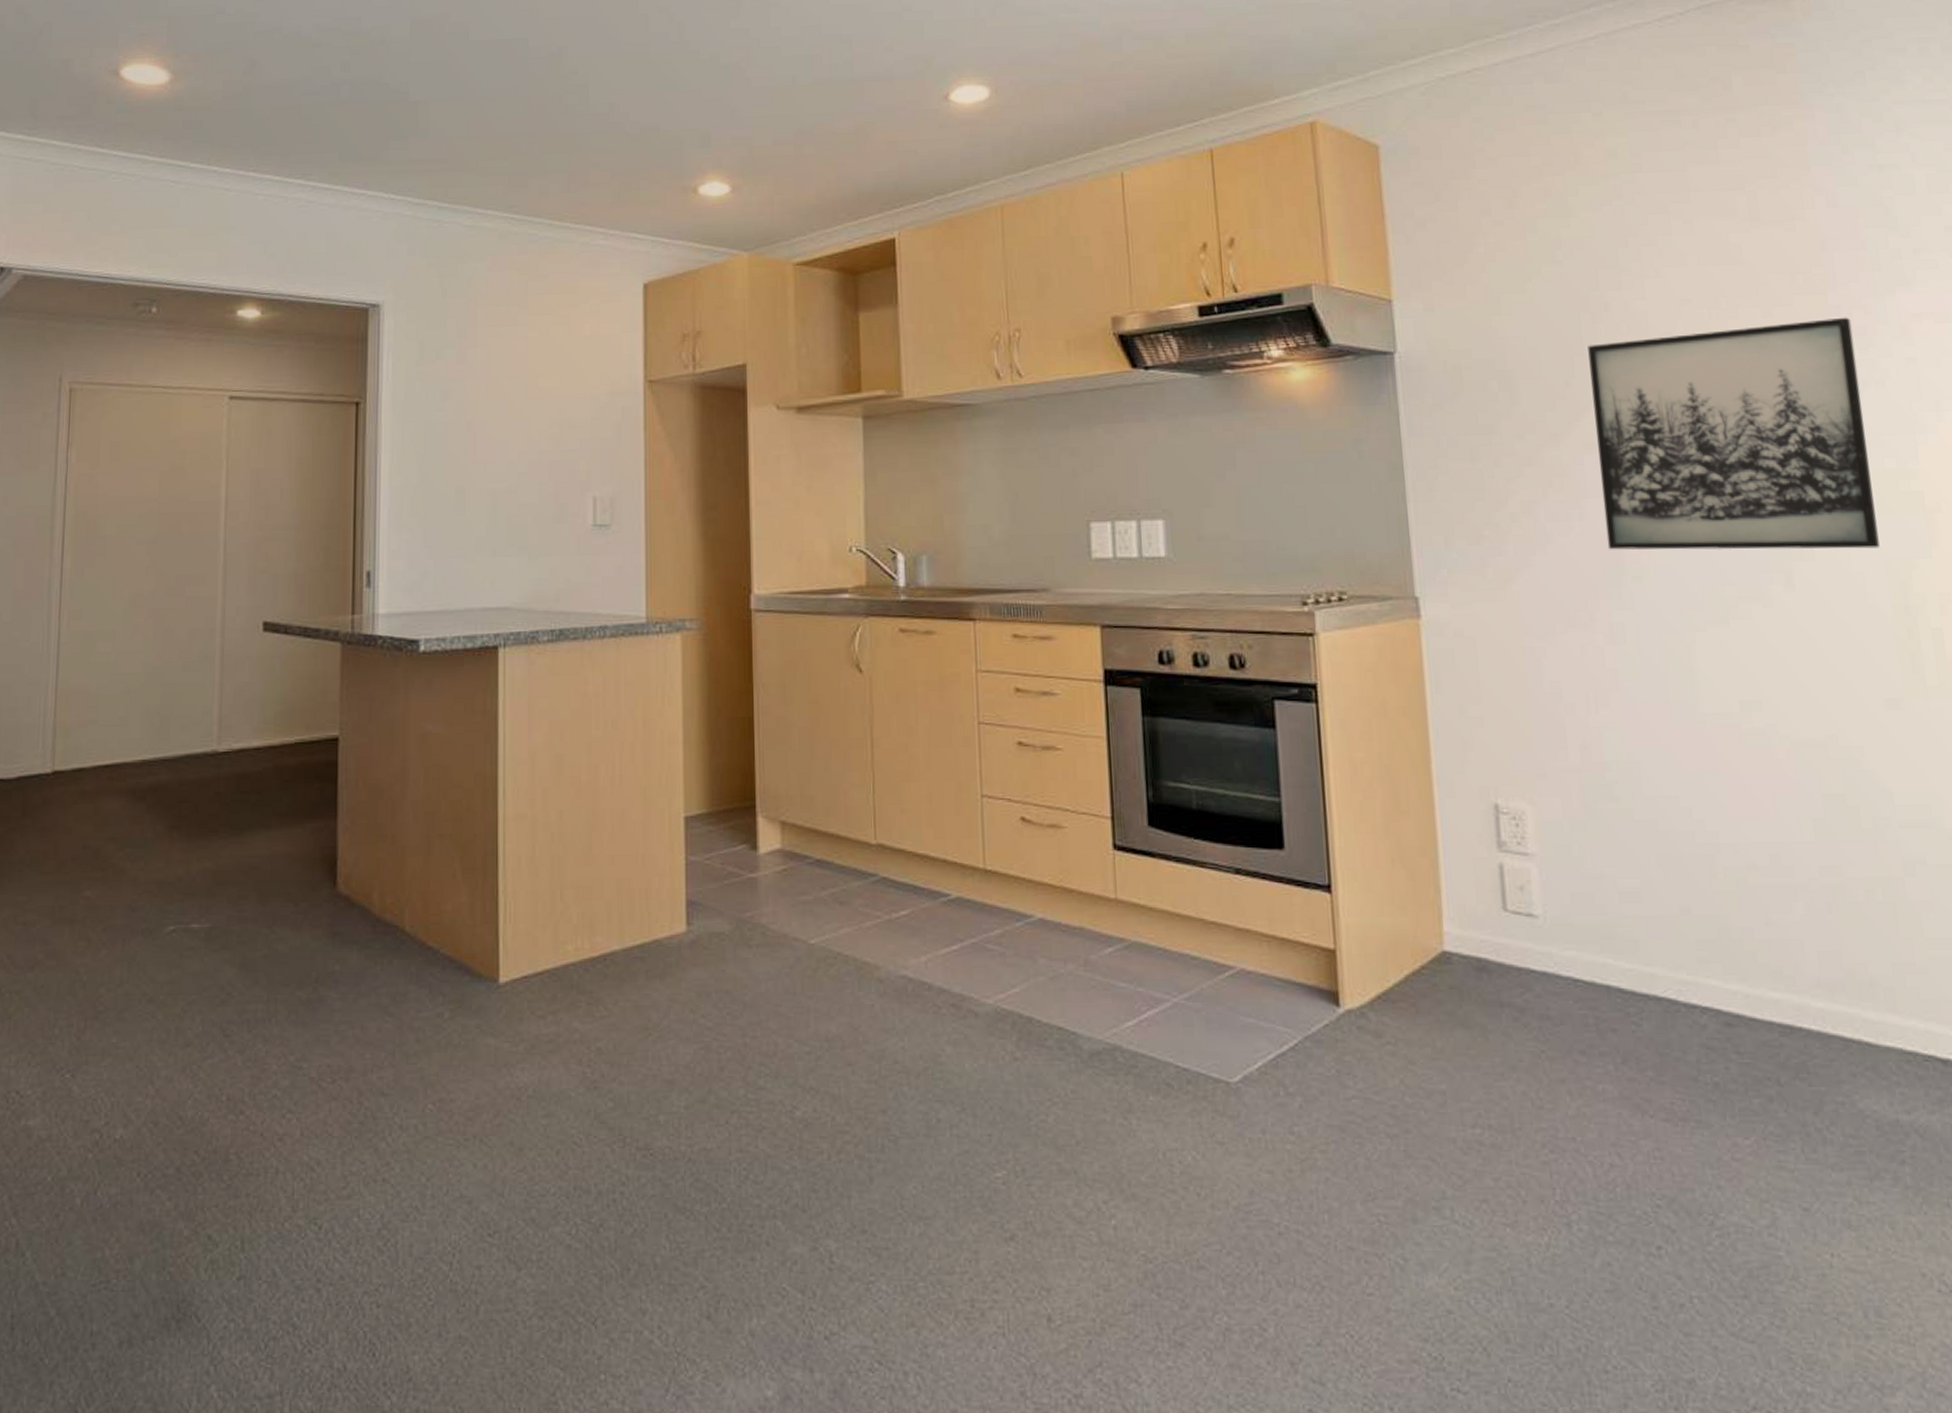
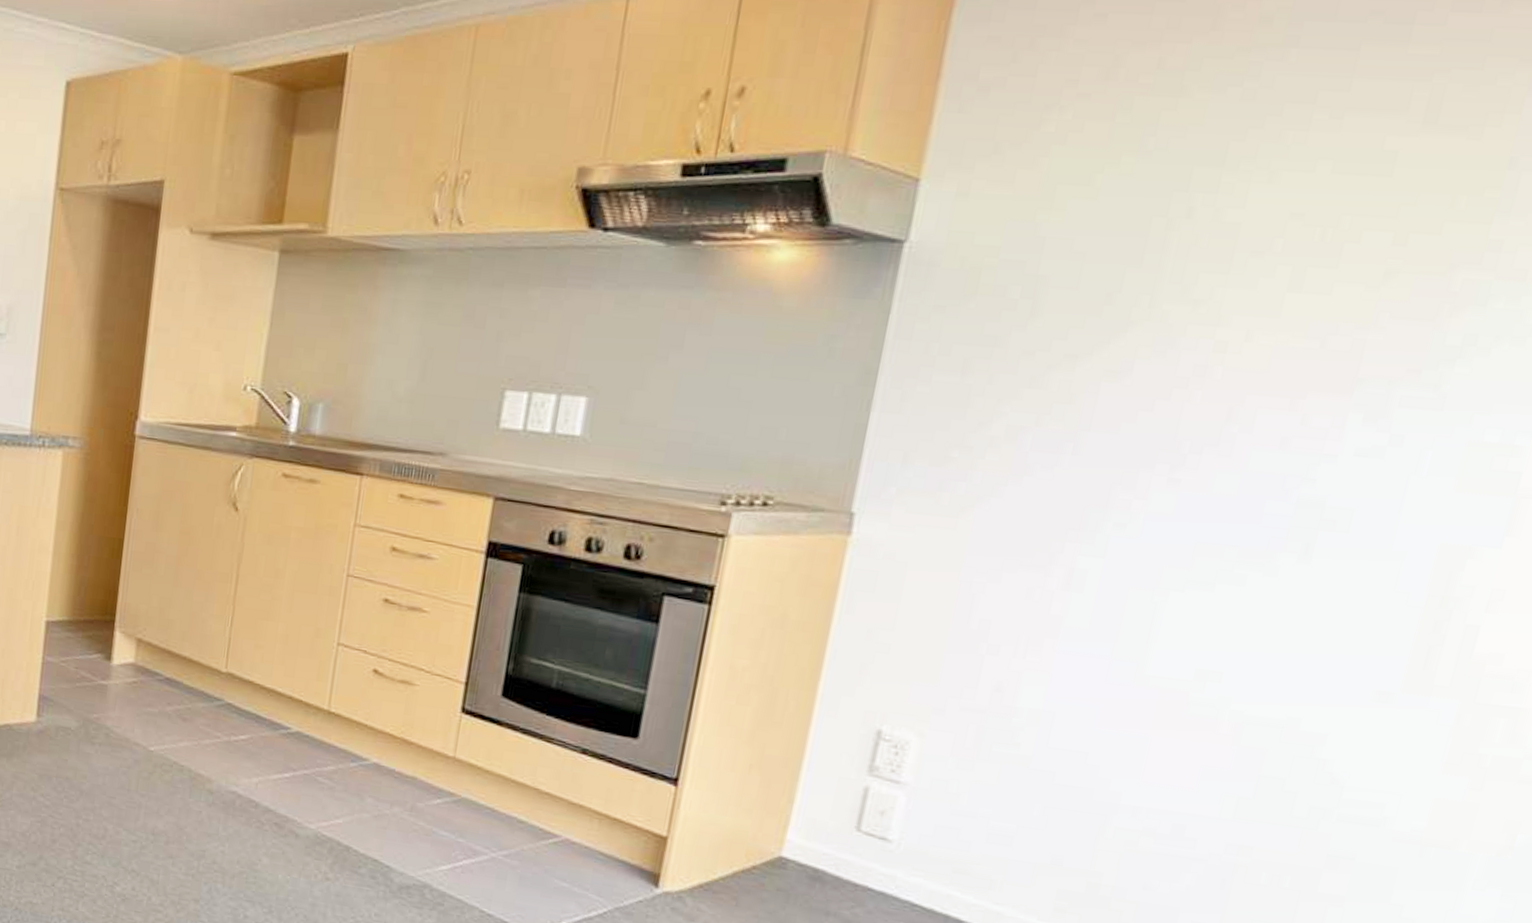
wall art: present [1587,317,1880,550] -> none [1096,255,1512,530]

